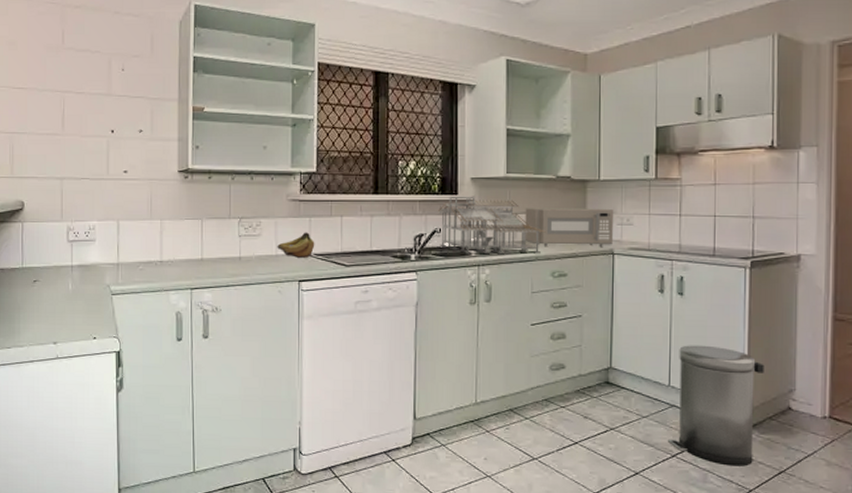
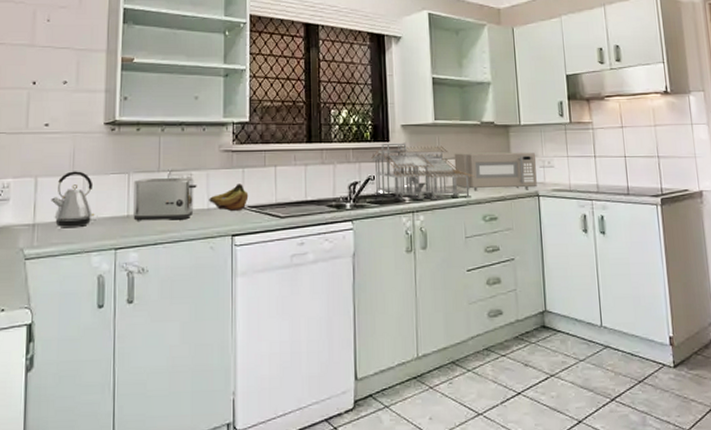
kettle: none [132,216,172,268] -> present [51,171,95,228]
toaster: none [206,224,266,265] -> present [132,177,197,221]
pedal bin: present [668,345,764,466] -> none [606,283,686,406]

